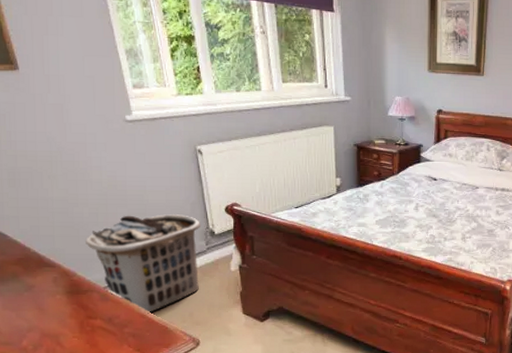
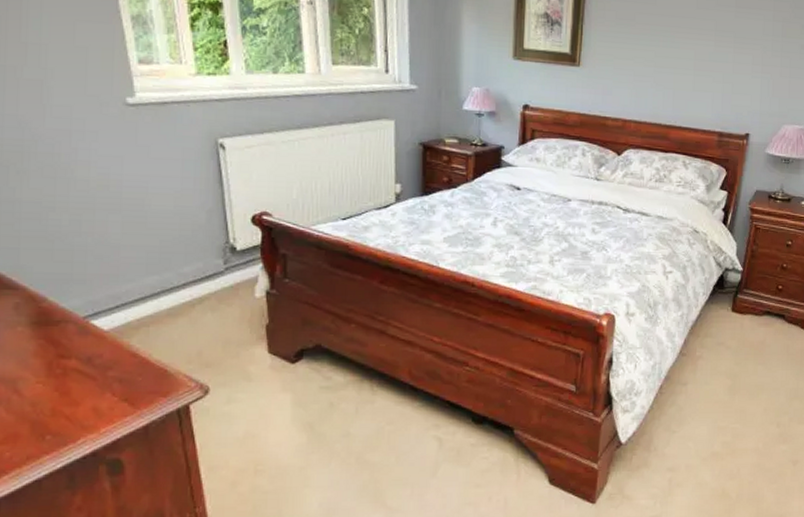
clothes hamper: present [85,213,200,314] -> none [62,223,218,352]

